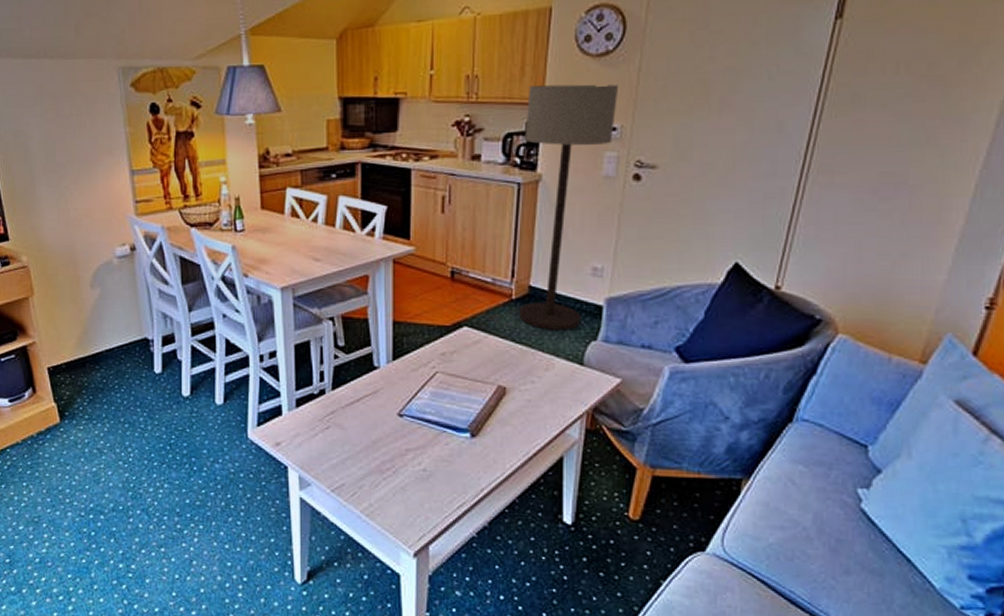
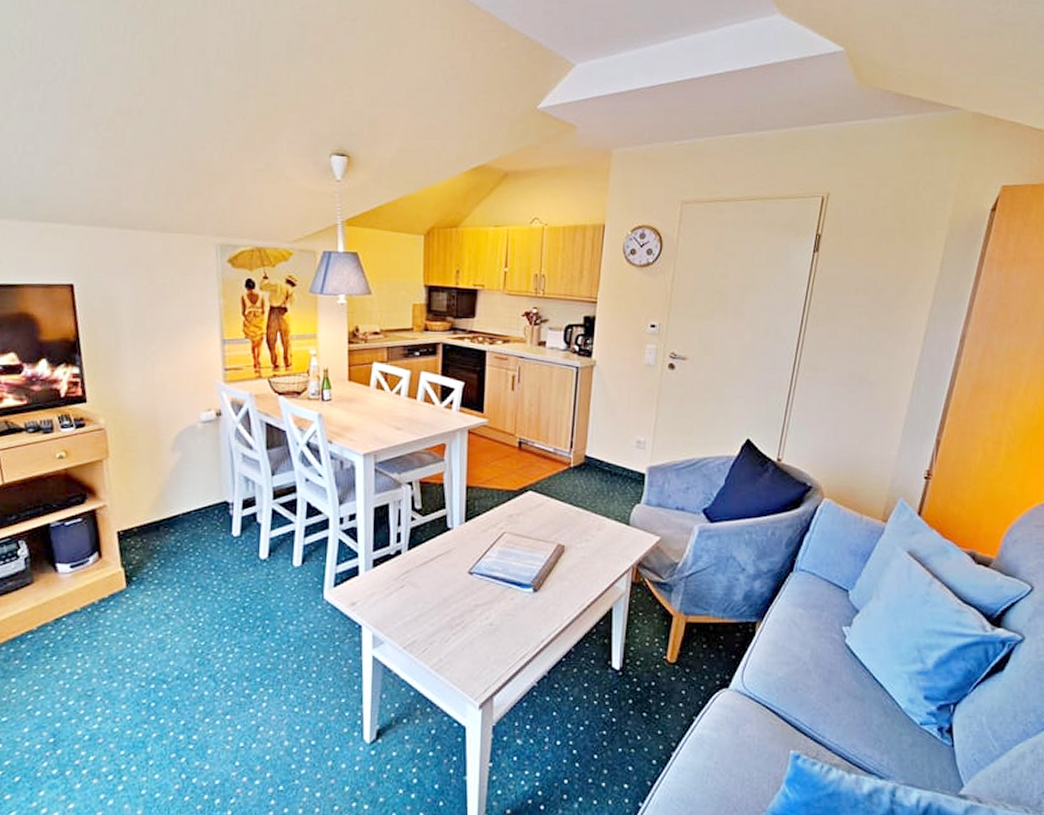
floor lamp: present [519,84,619,330] -> none [576,287,657,495]

